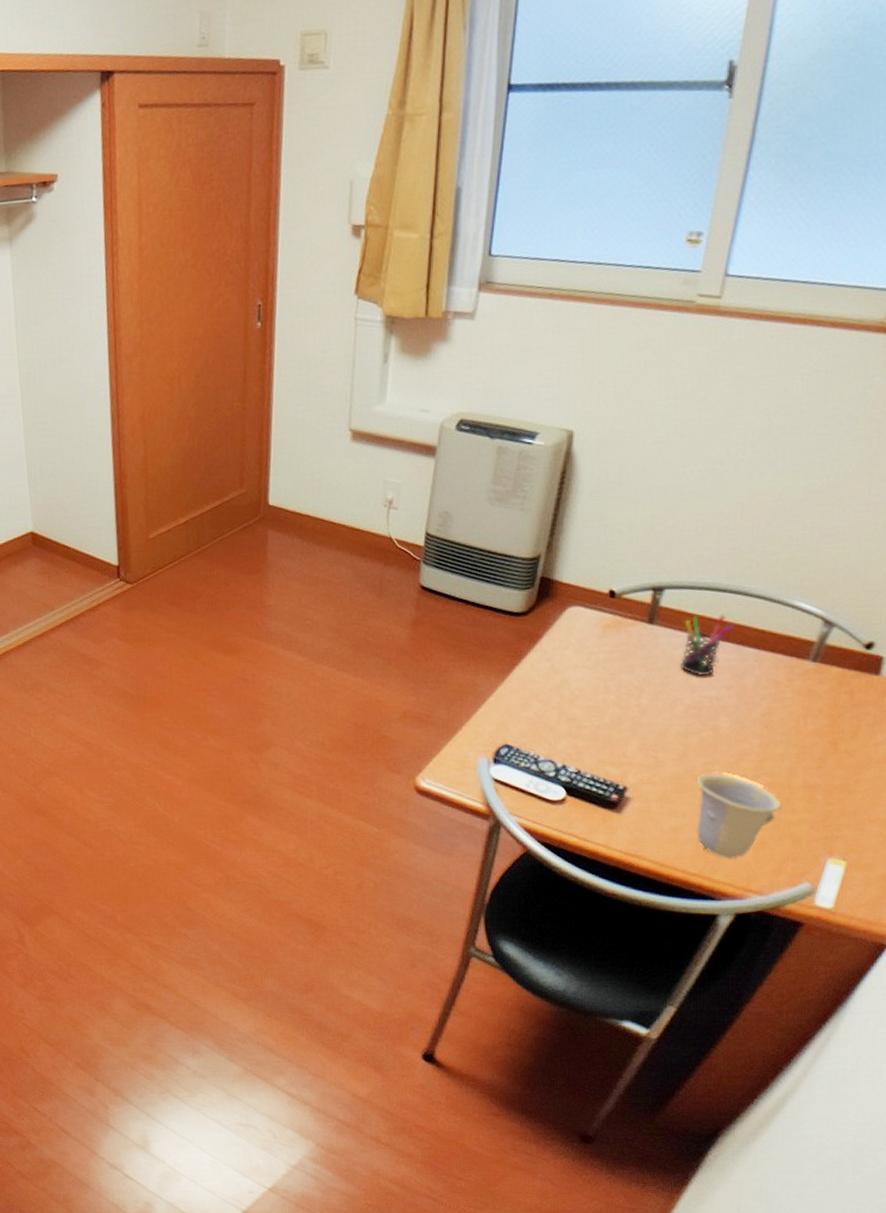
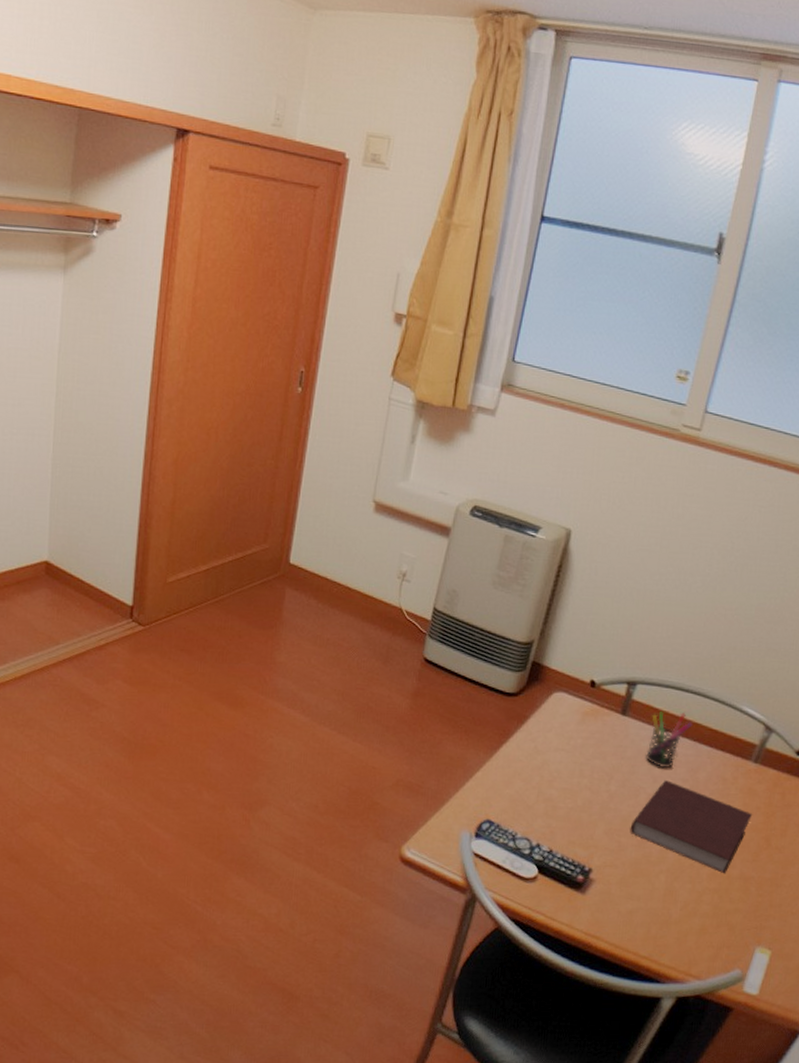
notebook: none [667,689,815,784] -> present [630,780,753,874]
cup: present [696,773,782,859] -> none [649,859,722,944]

